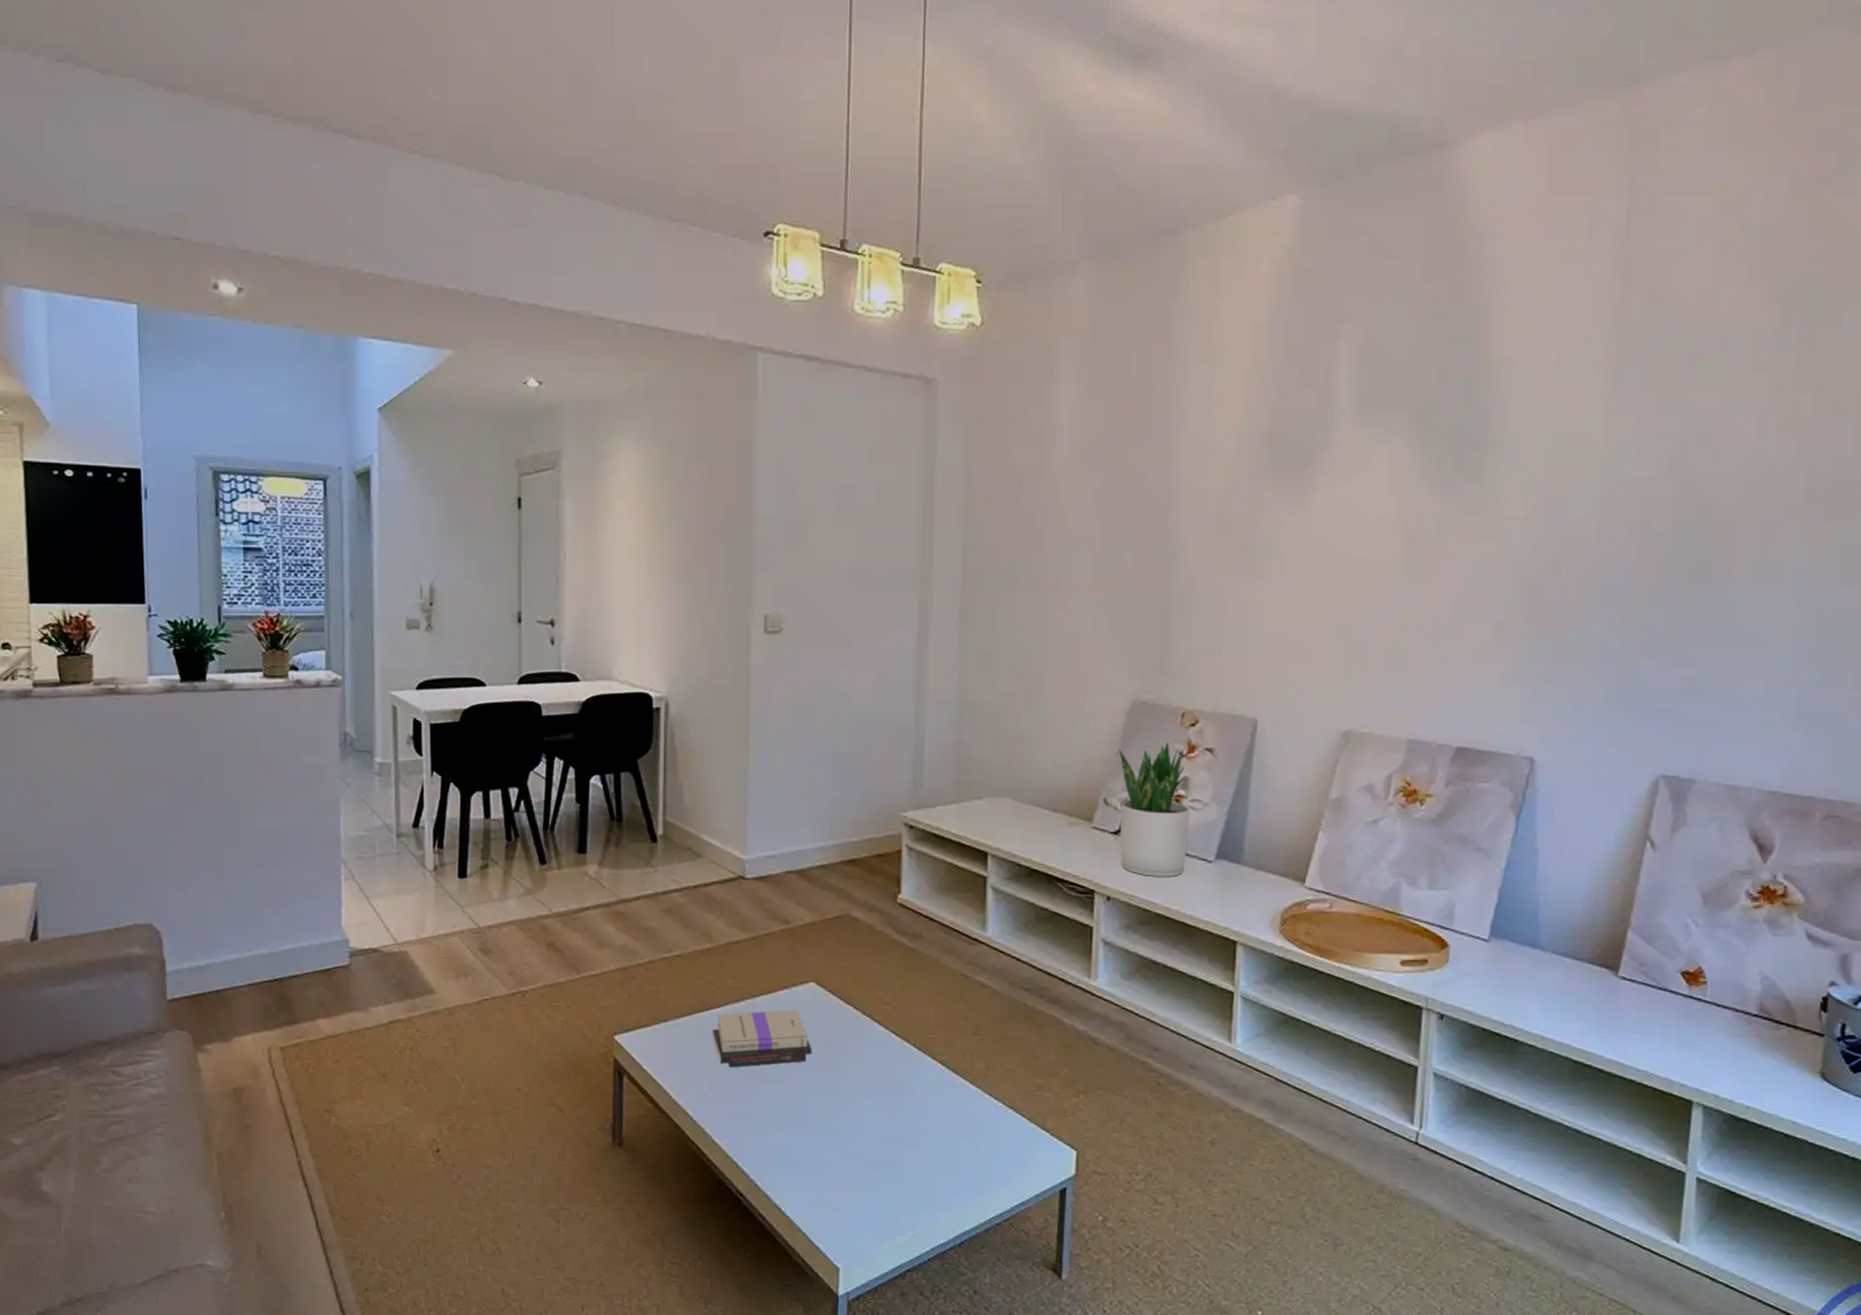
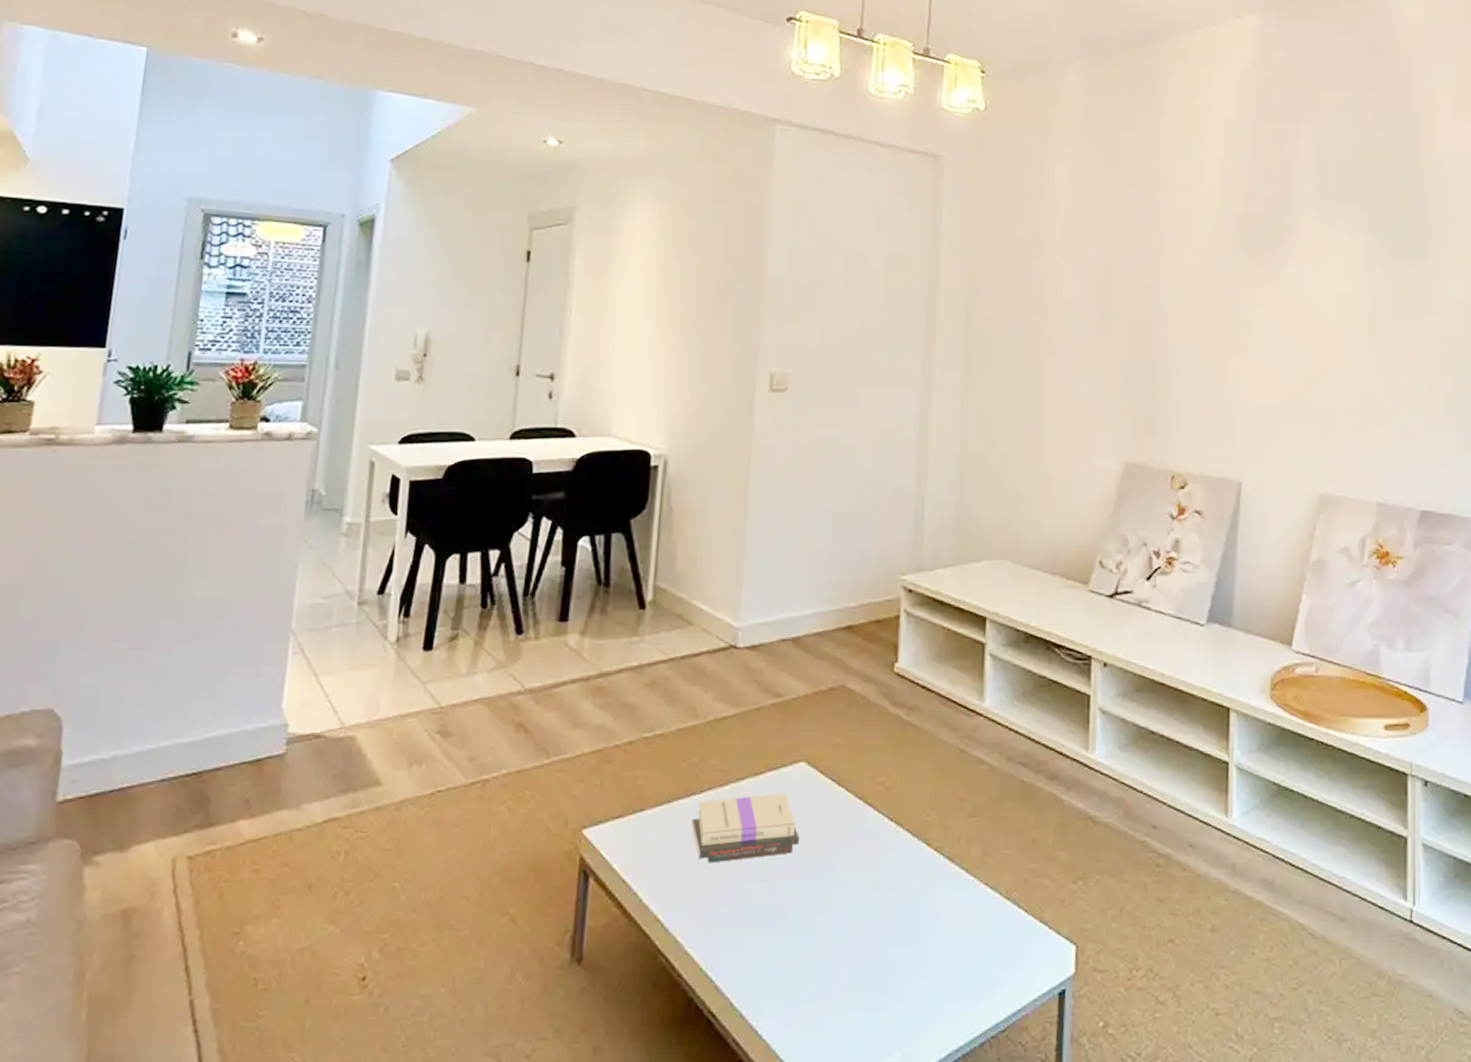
planter: present [1119,743,1189,877] -> none [1113,505,1181,641]

